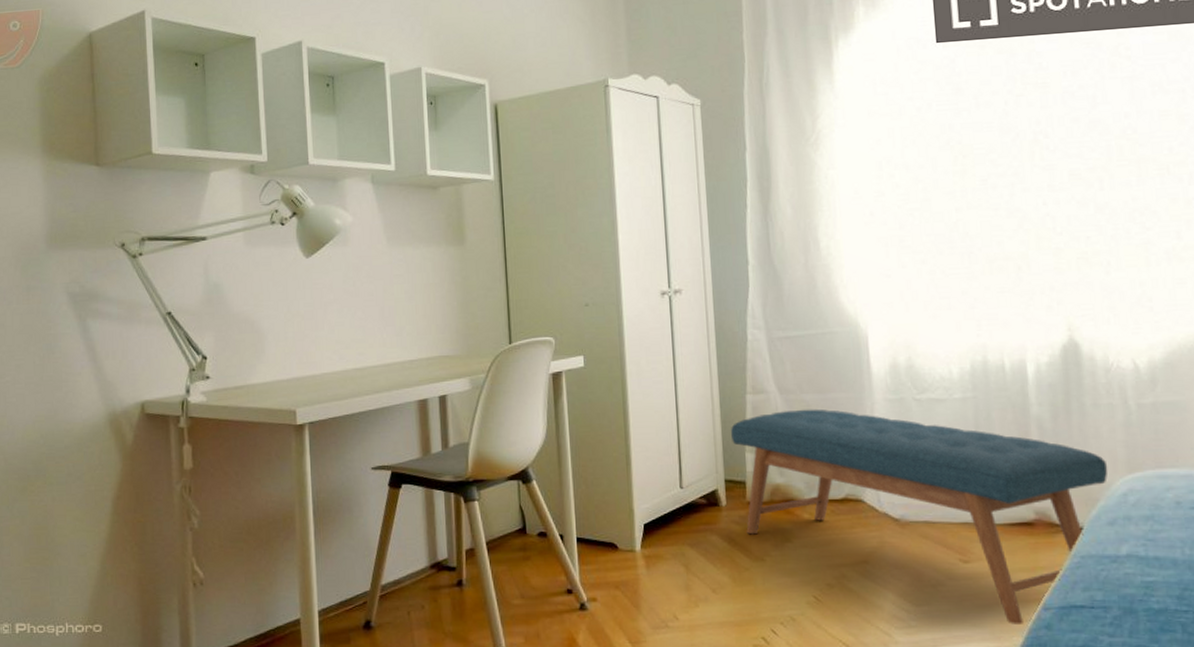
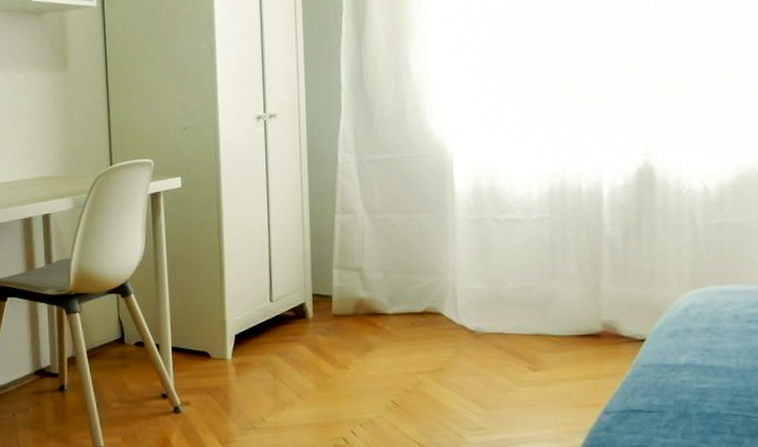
bench: present [730,409,1108,624] -> none [319,228,673,427]

